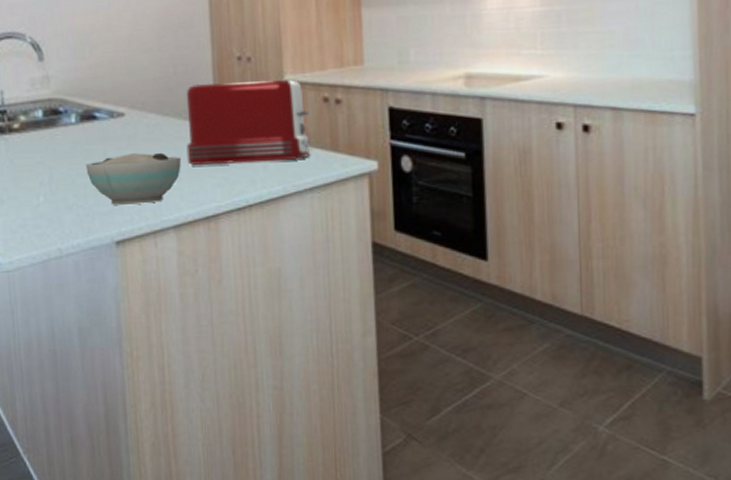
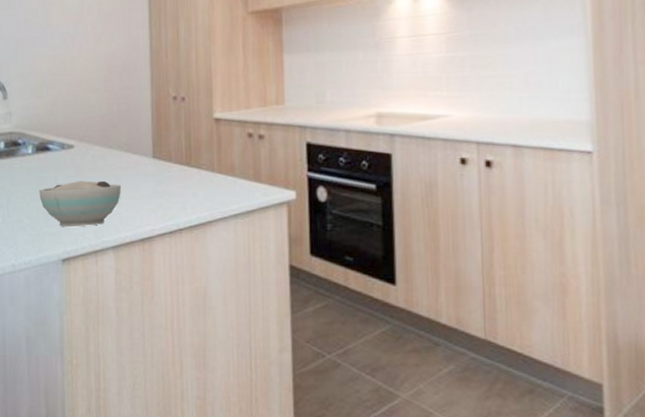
toaster: present [186,79,310,165] -> none [126,116,236,193]

